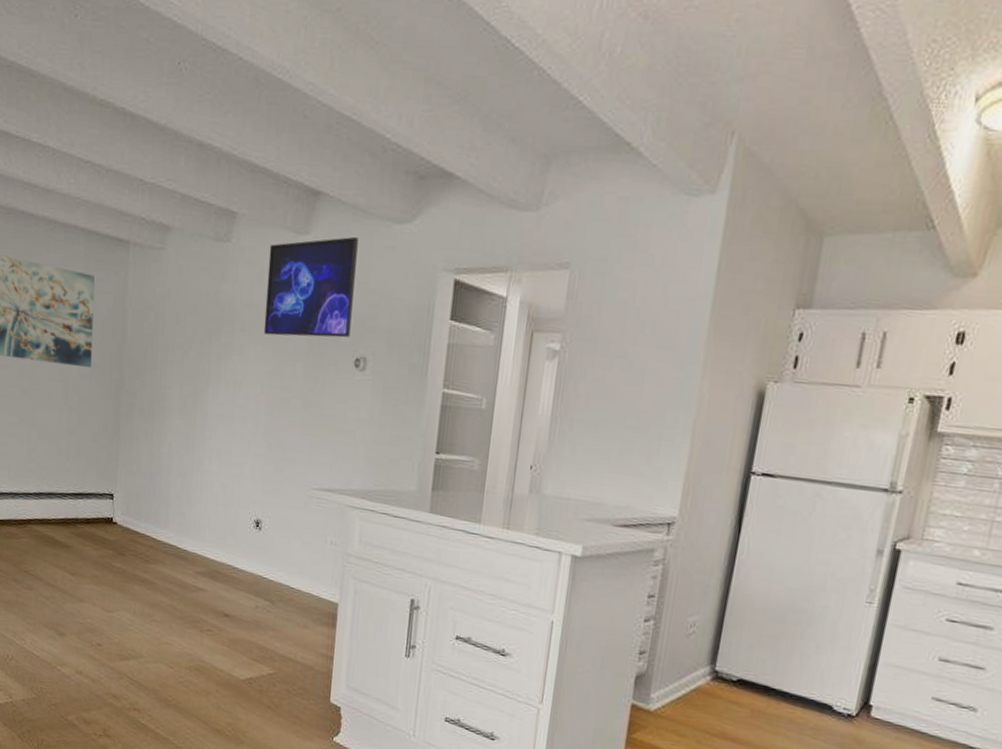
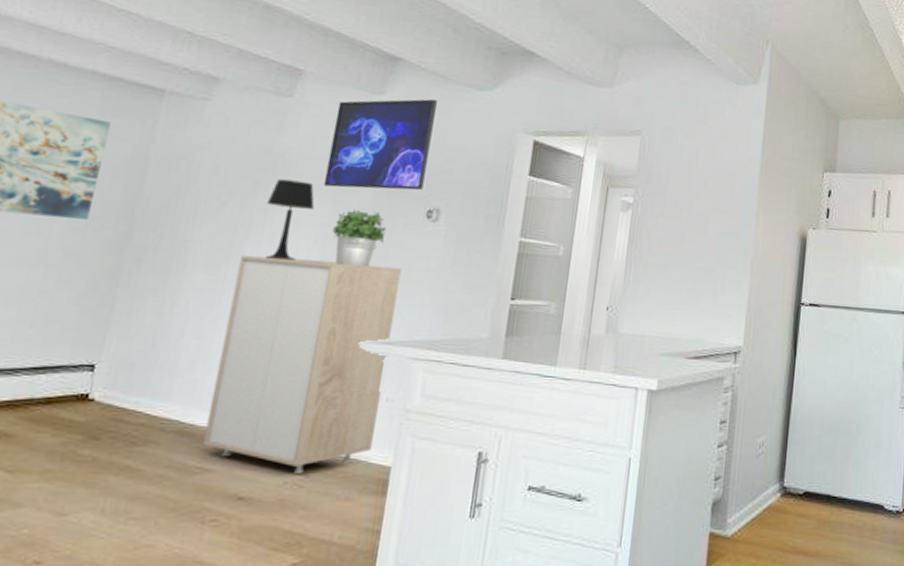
storage cabinet: none [194,401,335,600] -> present [202,254,401,473]
table lamp: none [219,327,258,408] -> present [266,179,315,260]
potted plant: none [274,357,320,416] -> present [331,209,387,267]

